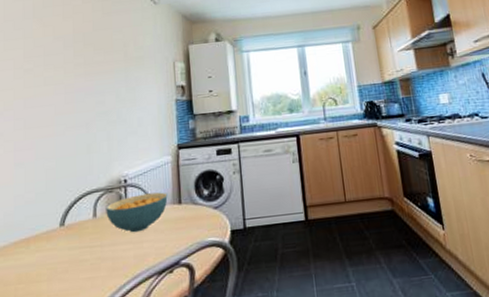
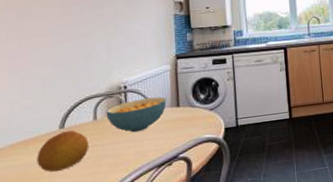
fruit: none [37,228,88,275] -> present [37,130,89,172]

